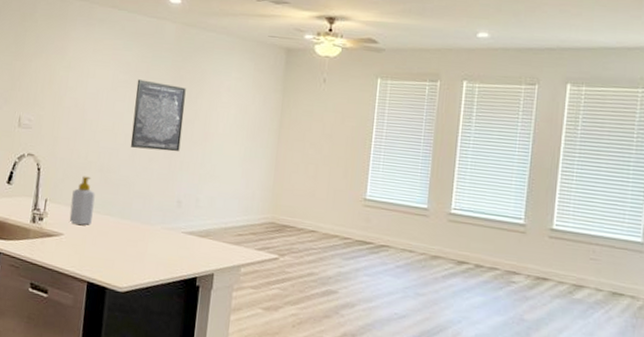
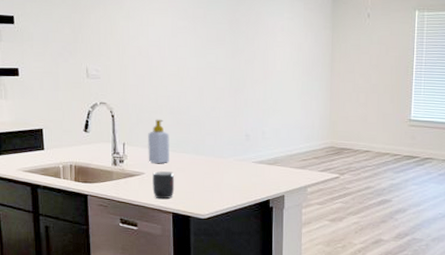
mug: none [69,233,95,266] -> present [152,171,175,200]
wall art: present [130,79,186,152] -> none [196,25,244,91]

